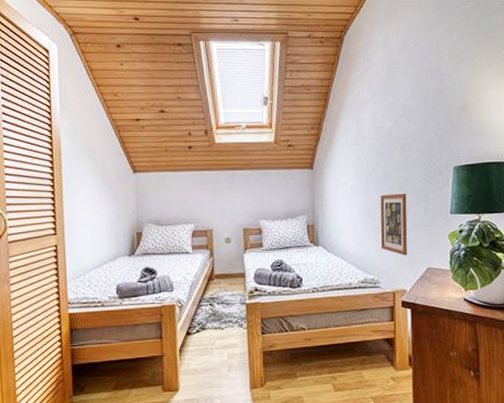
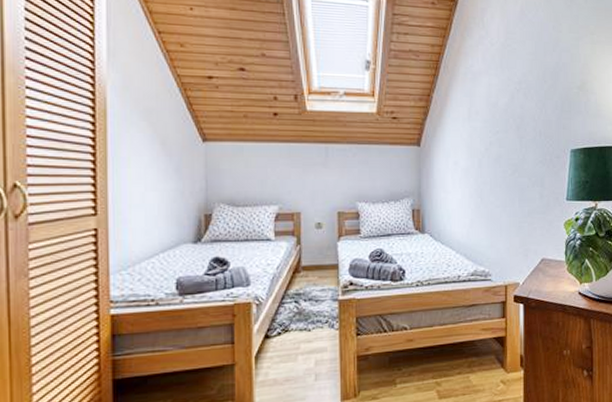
picture frame: present [380,193,408,256] -> none [493,177,522,246]

